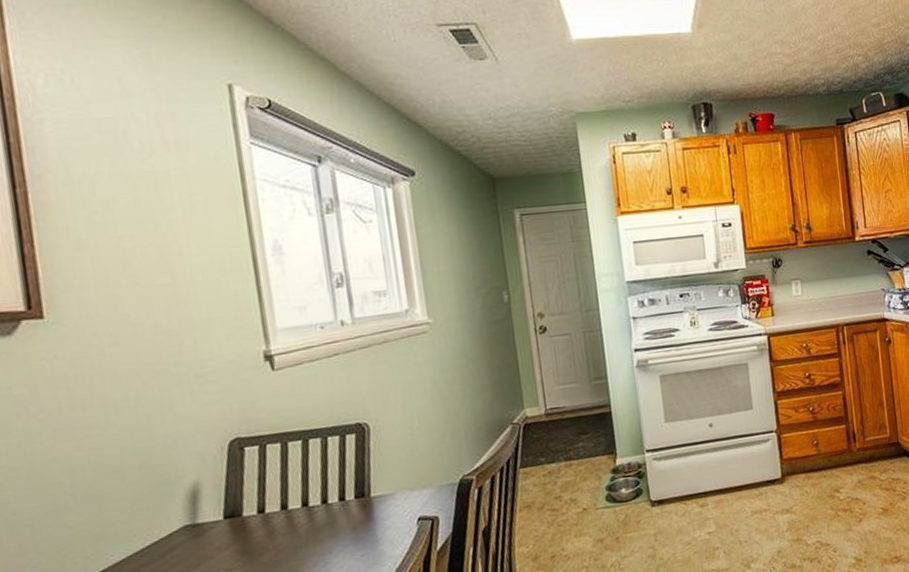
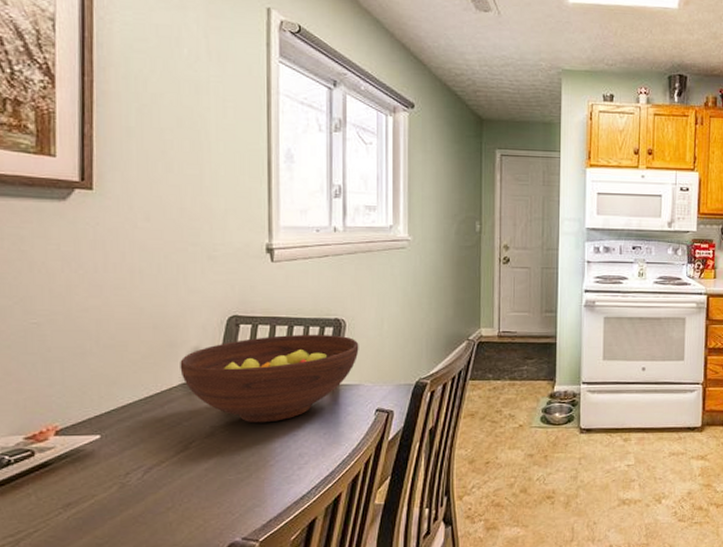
fruit bowl: none [177,441,389,558] -> present [180,334,359,423]

